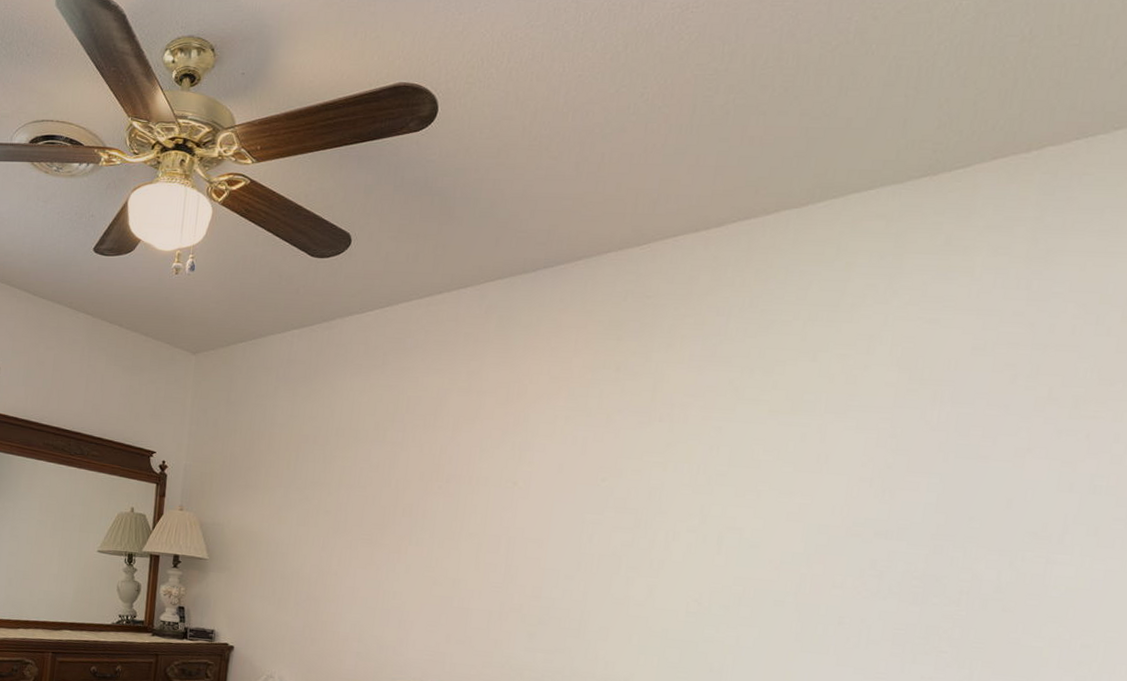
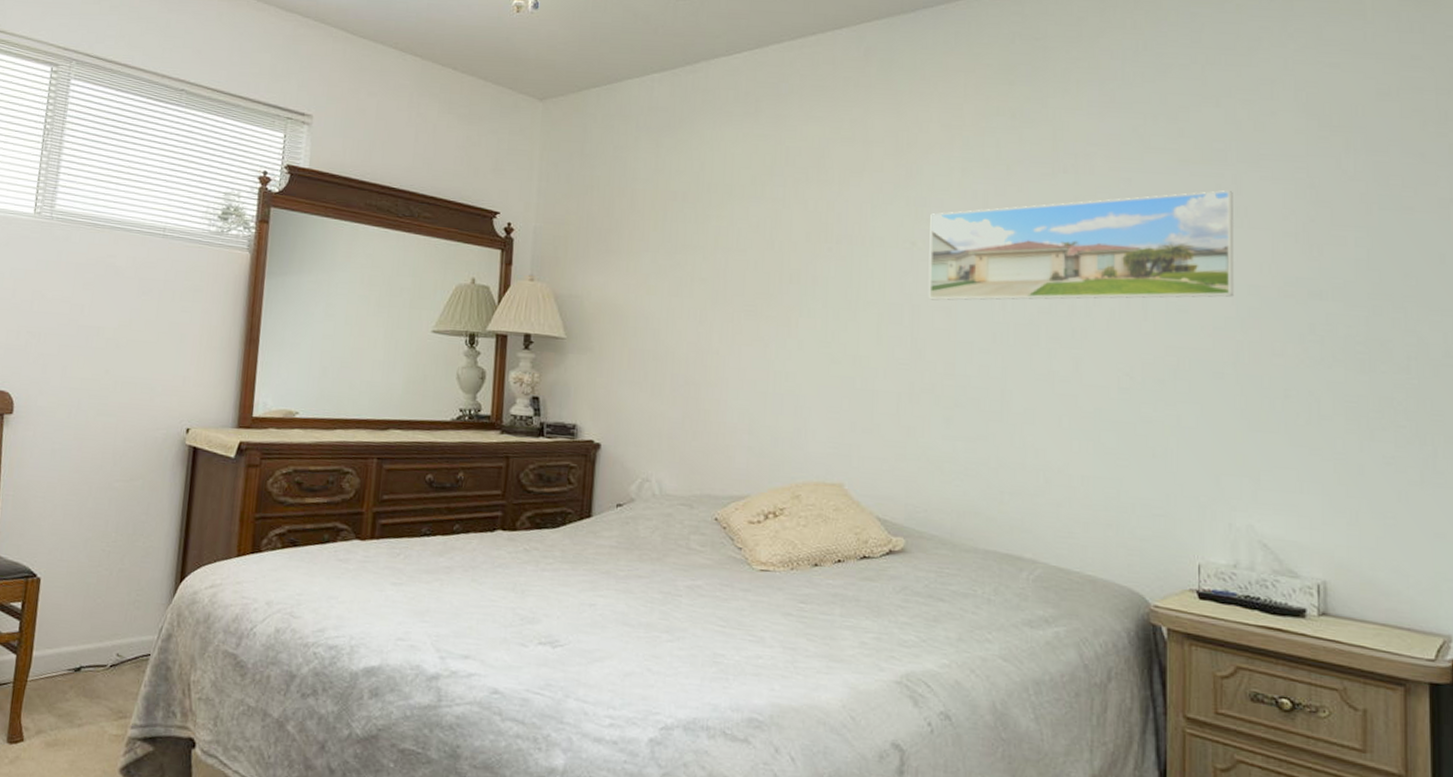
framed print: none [524,439,817,535] -> present [928,190,1235,301]

